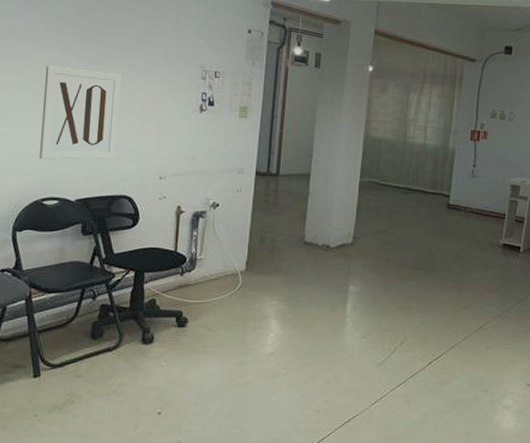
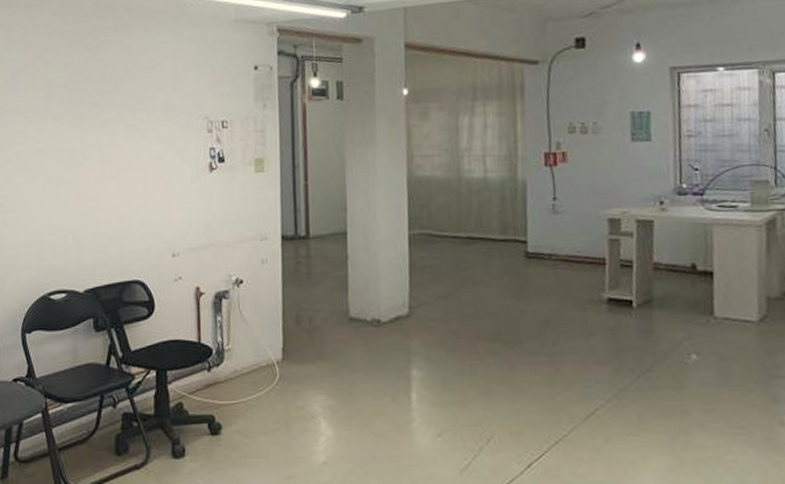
wall art: present [39,66,122,160] -> none [40,138,121,248]

